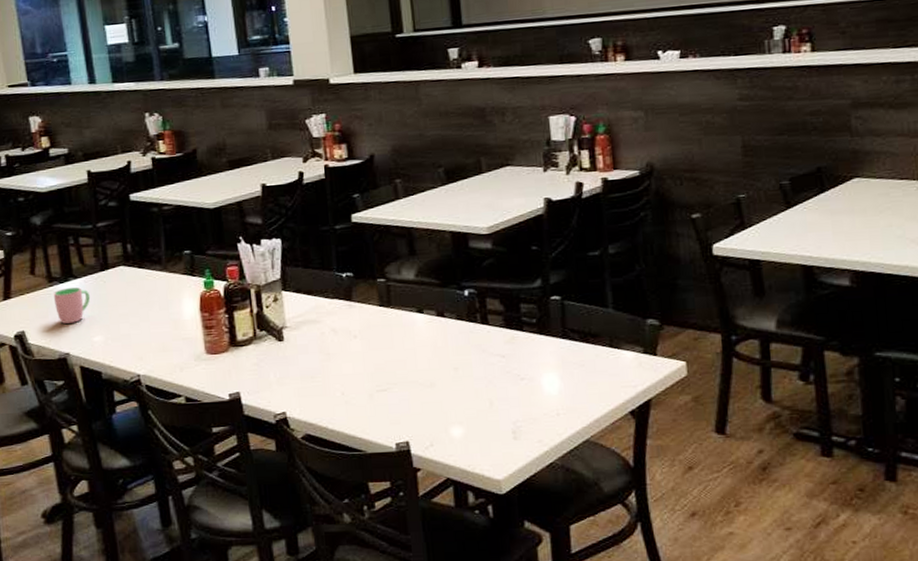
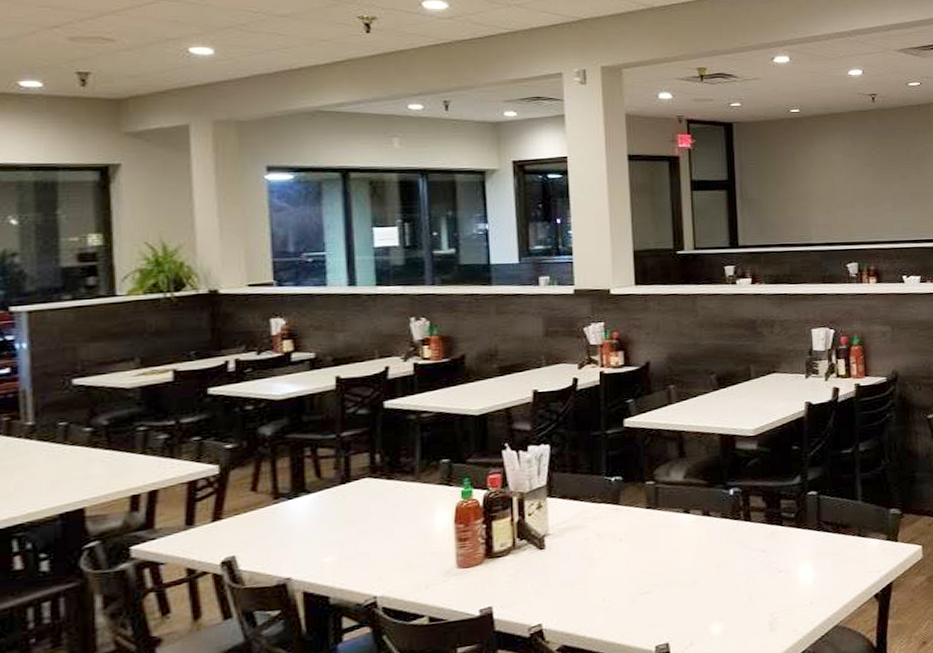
cup: present [53,287,91,324] -> none [277,503,325,545]

